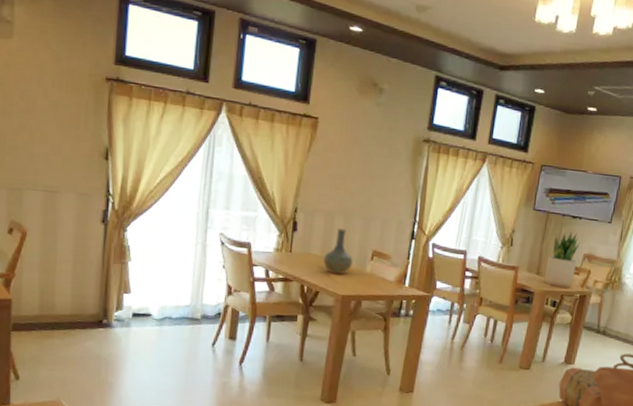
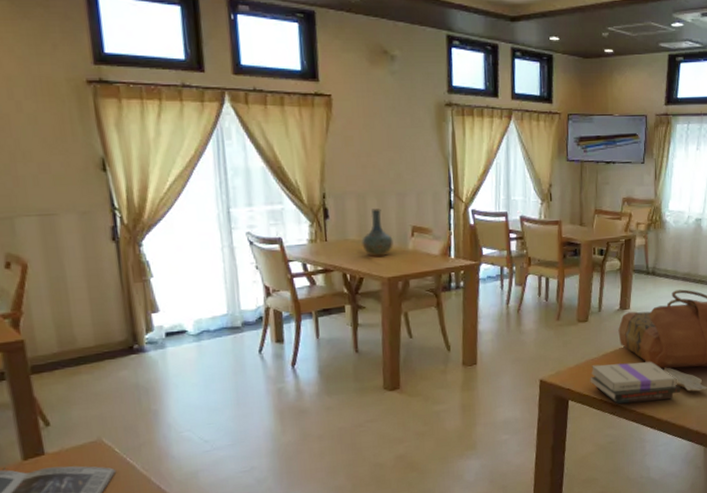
planter: present [544,232,580,288] -> none [588,178,617,235]

